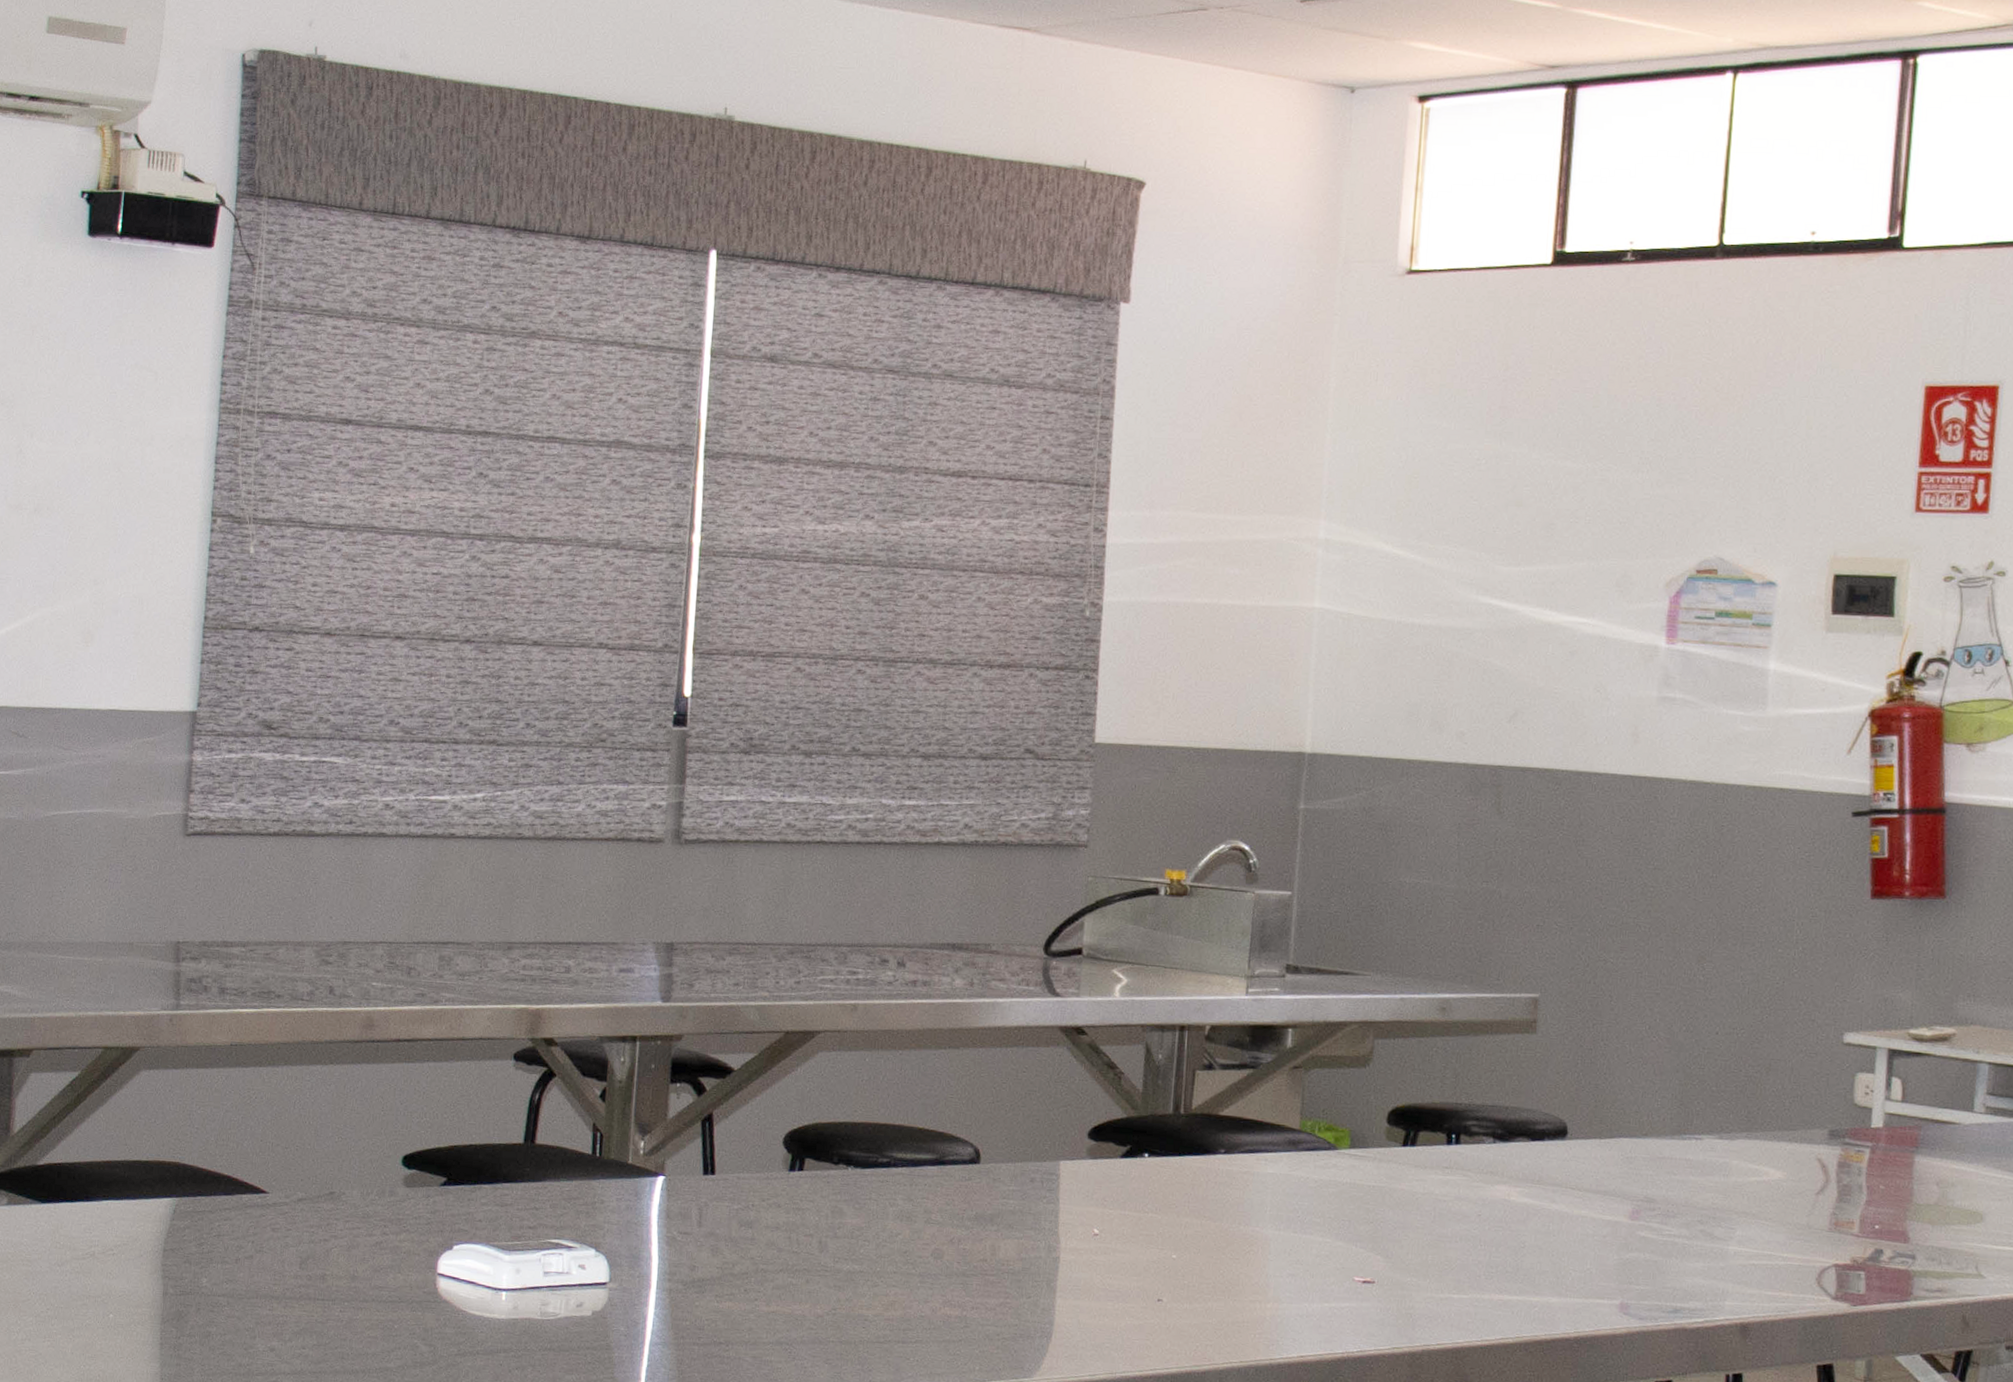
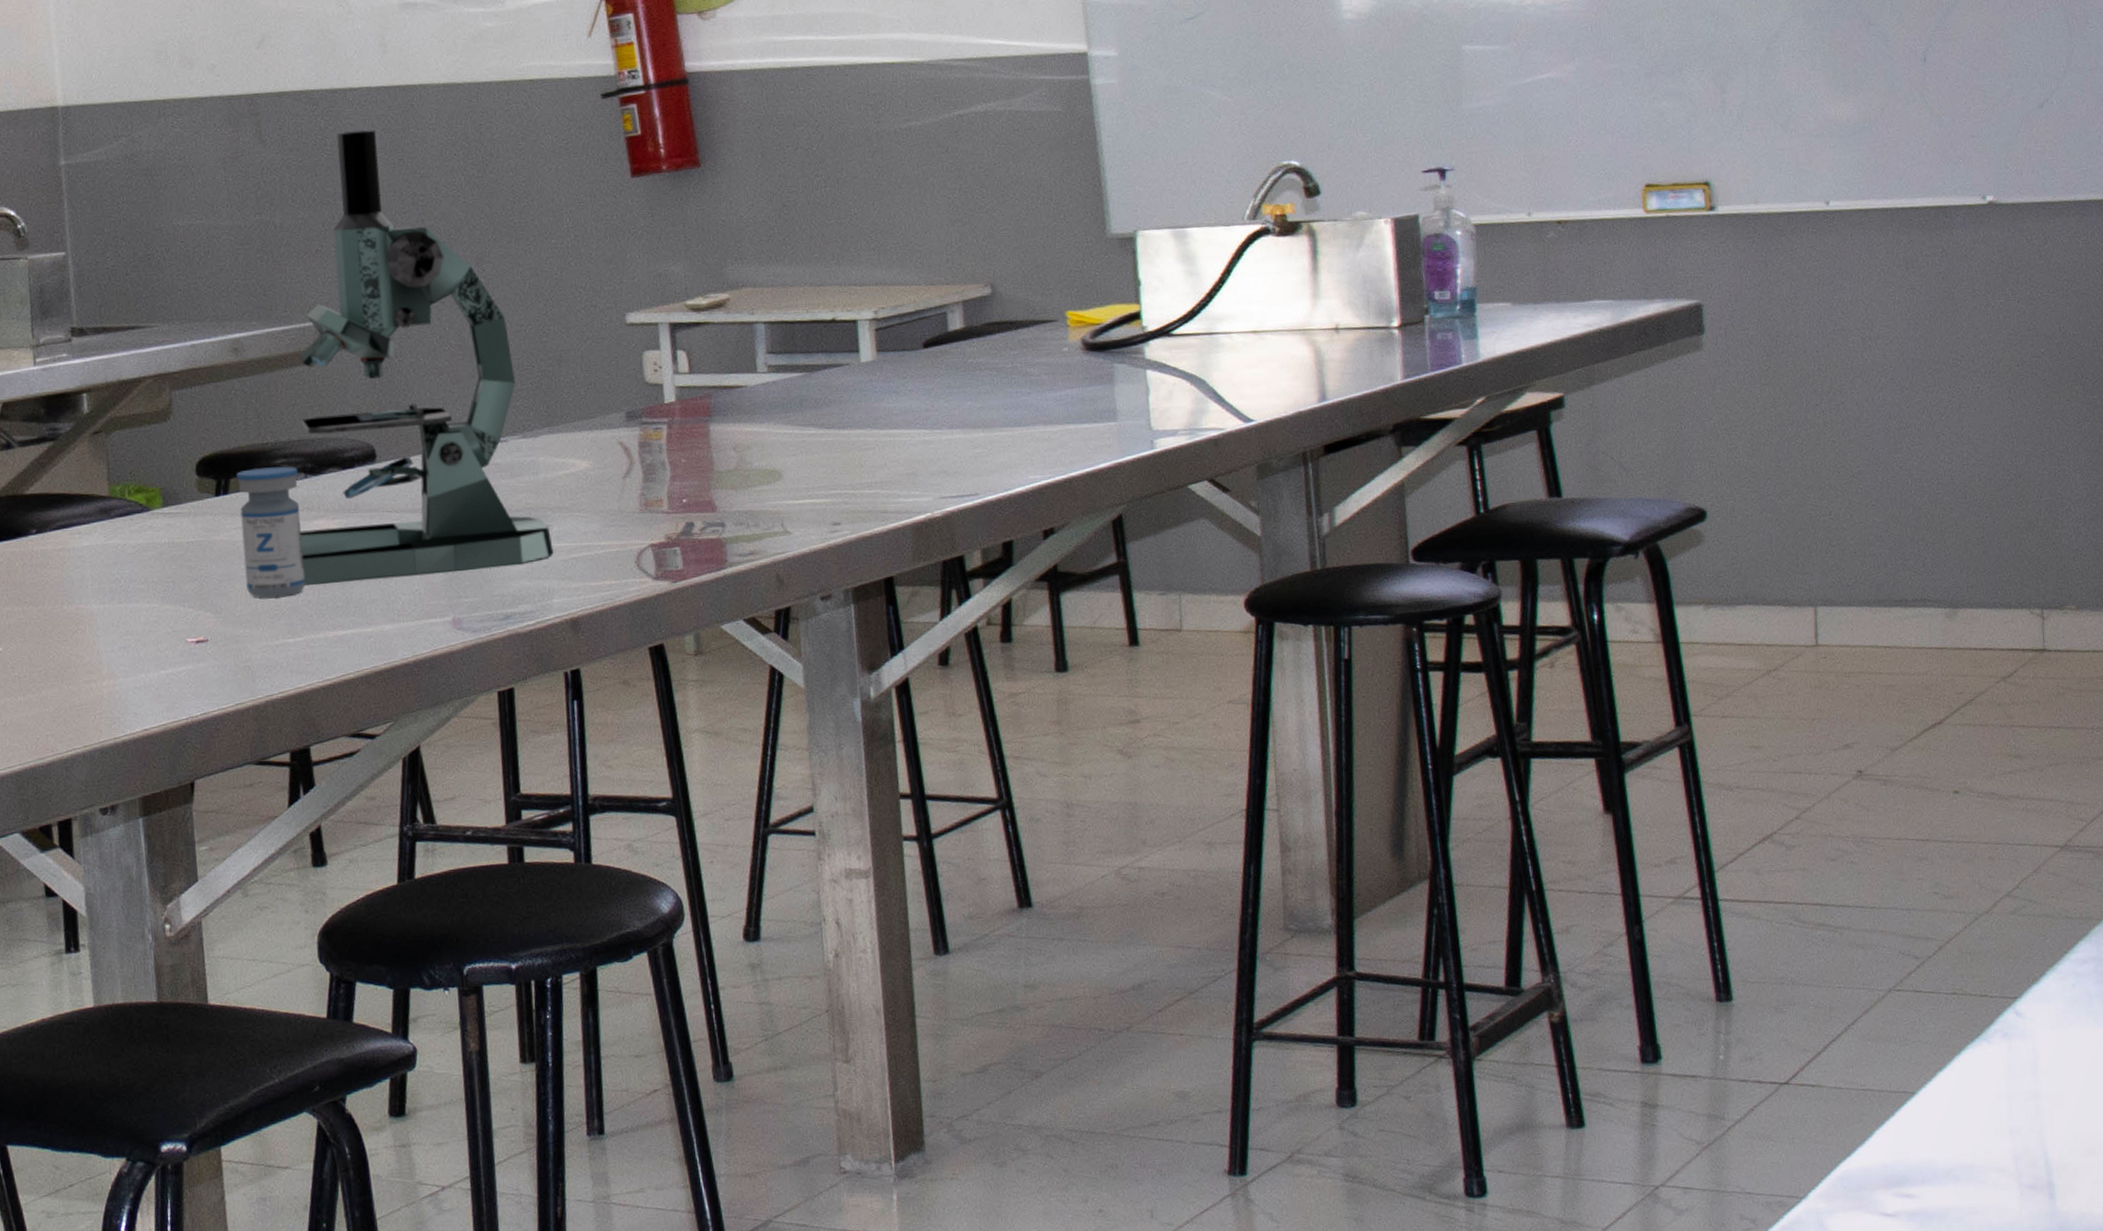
medicine bottle: none [1420,1125,1488,1253] -> present [236,466,305,598]
microscope: none [1476,814,1734,1261] -> present [299,130,554,585]

